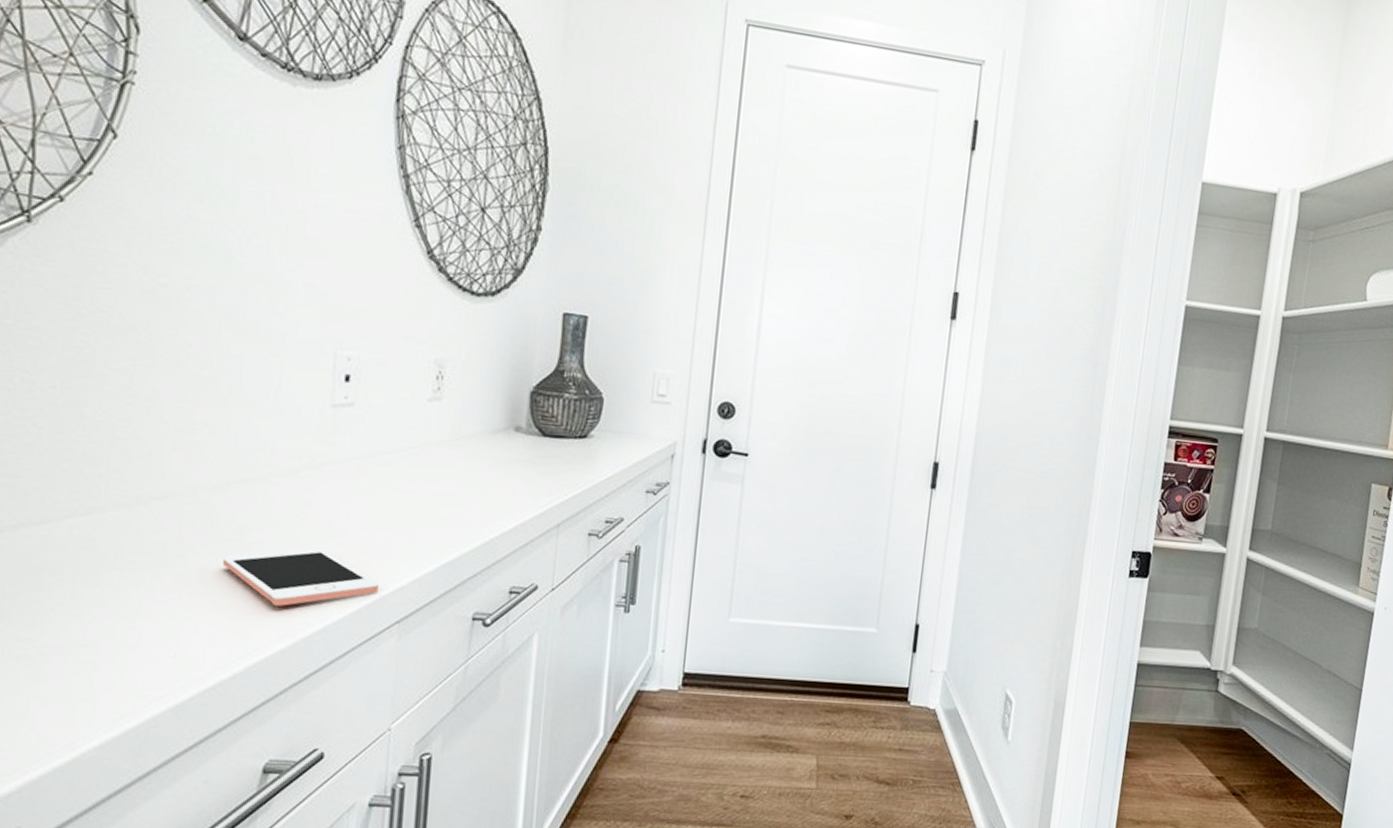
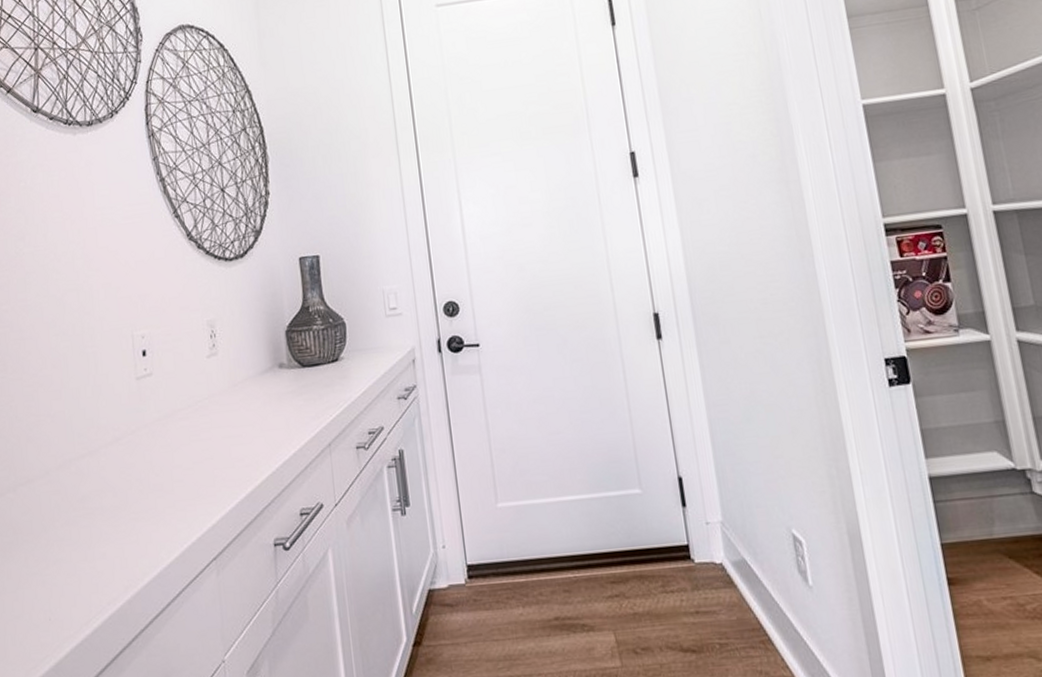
cell phone: present [223,548,379,606] -> none [75,504,195,561]

